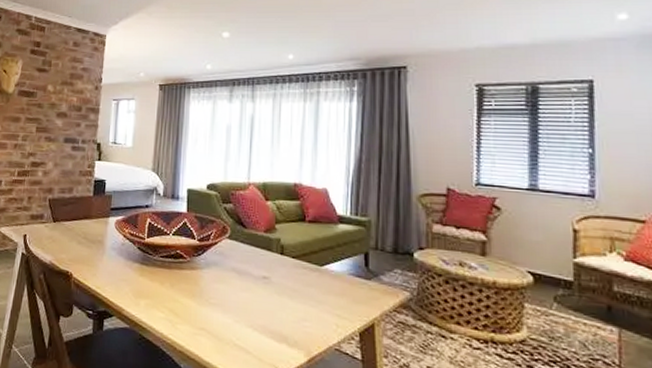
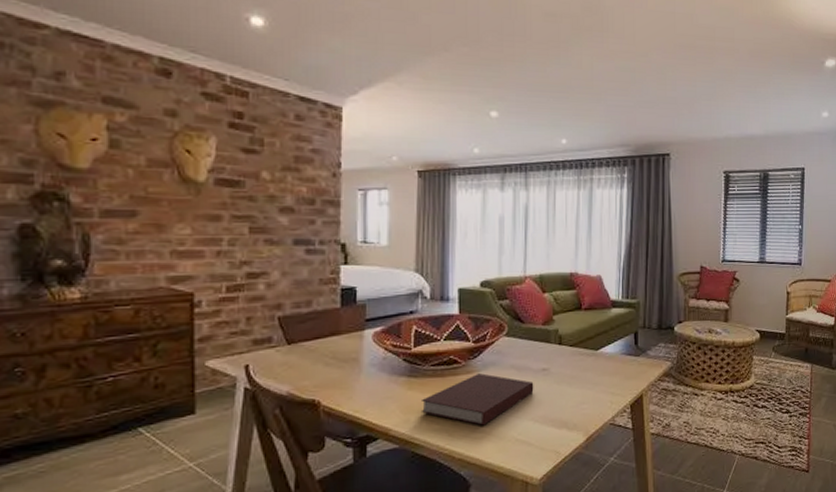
notebook: none [149,271,254,323] -> present [420,373,534,426]

